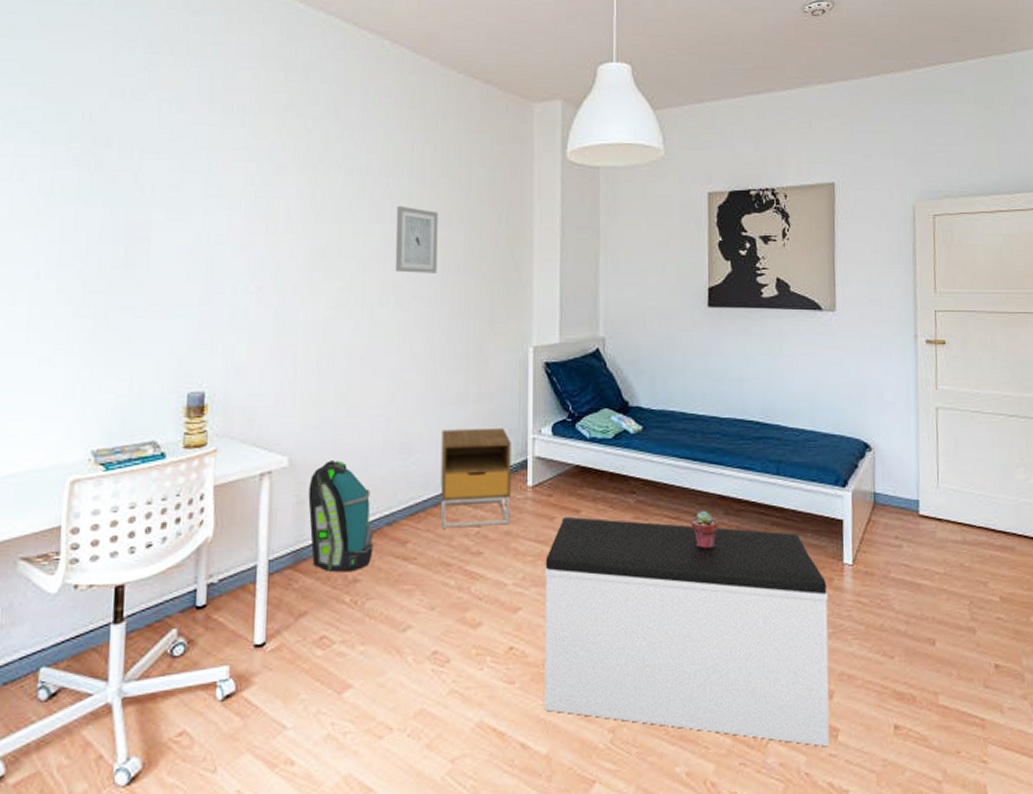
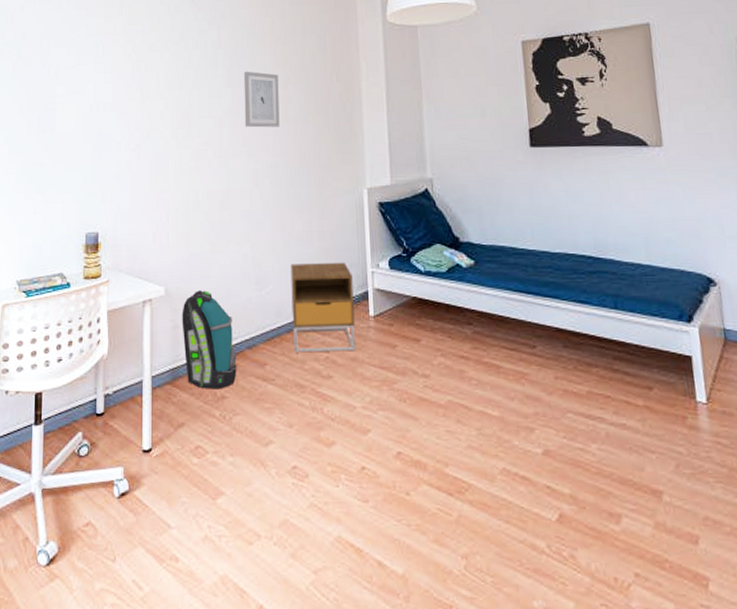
bench: present [545,517,830,747] -> none [390,346,700,597]
potted succulent: present [691,510,719,549] -> none [529,342,559,381]

